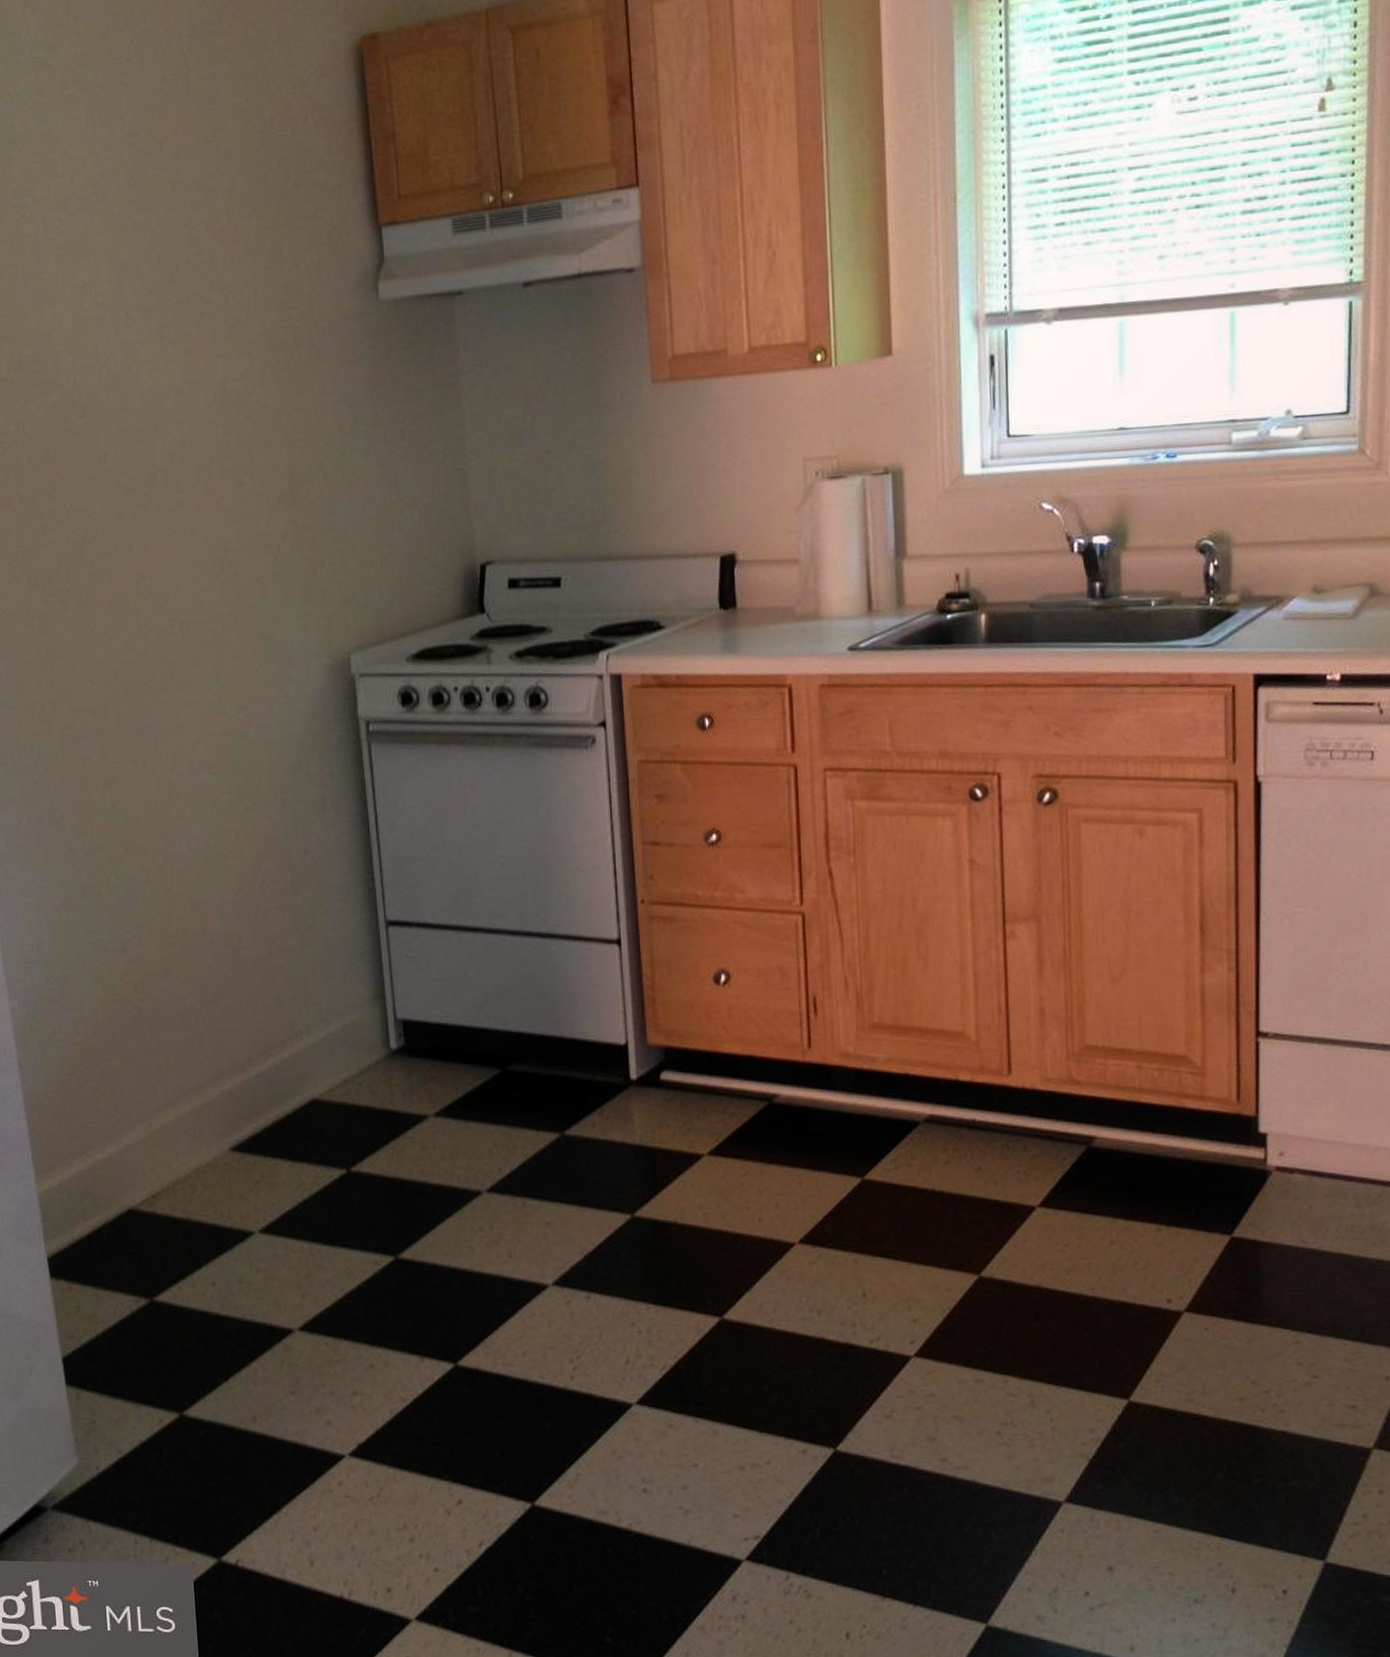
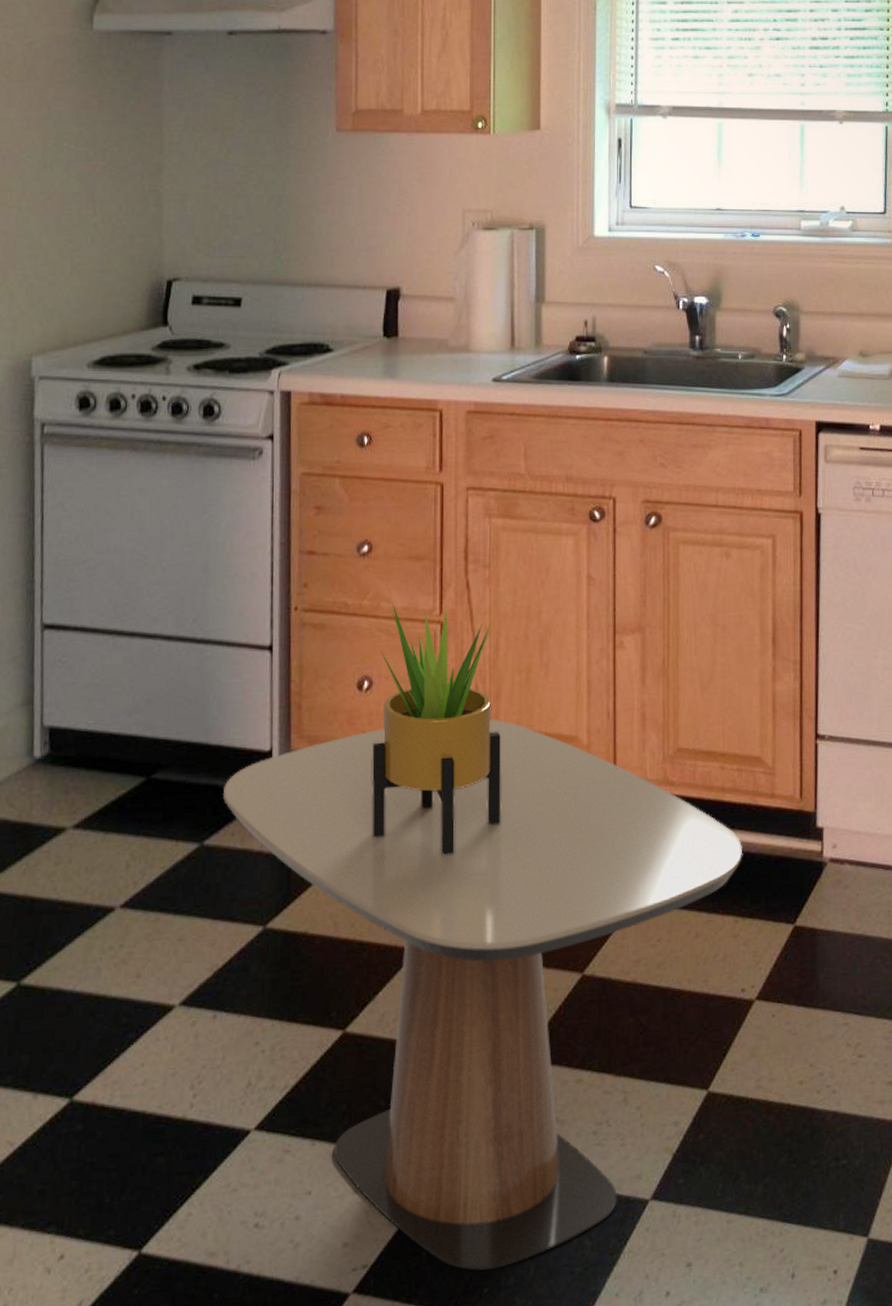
side table: none [580,1013,1166,1552] -> present [222,719,742,1271]
potted plant: none [734,892,880,1152] -> present [371,601,501,855]

